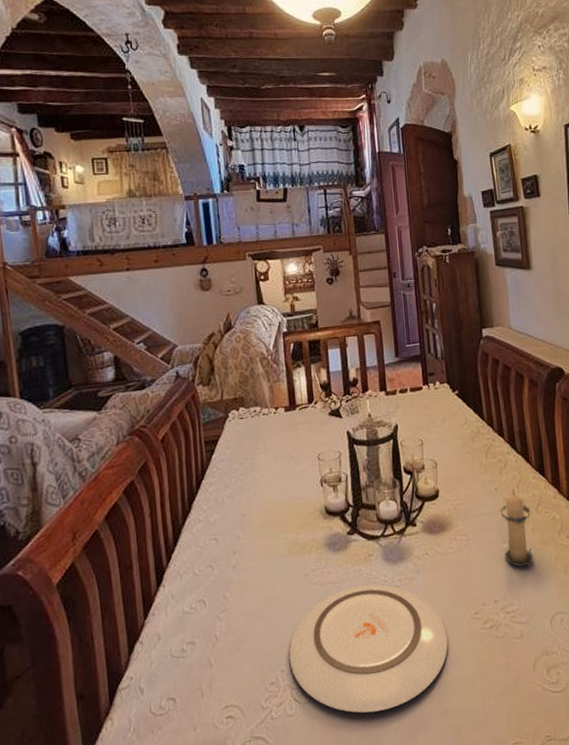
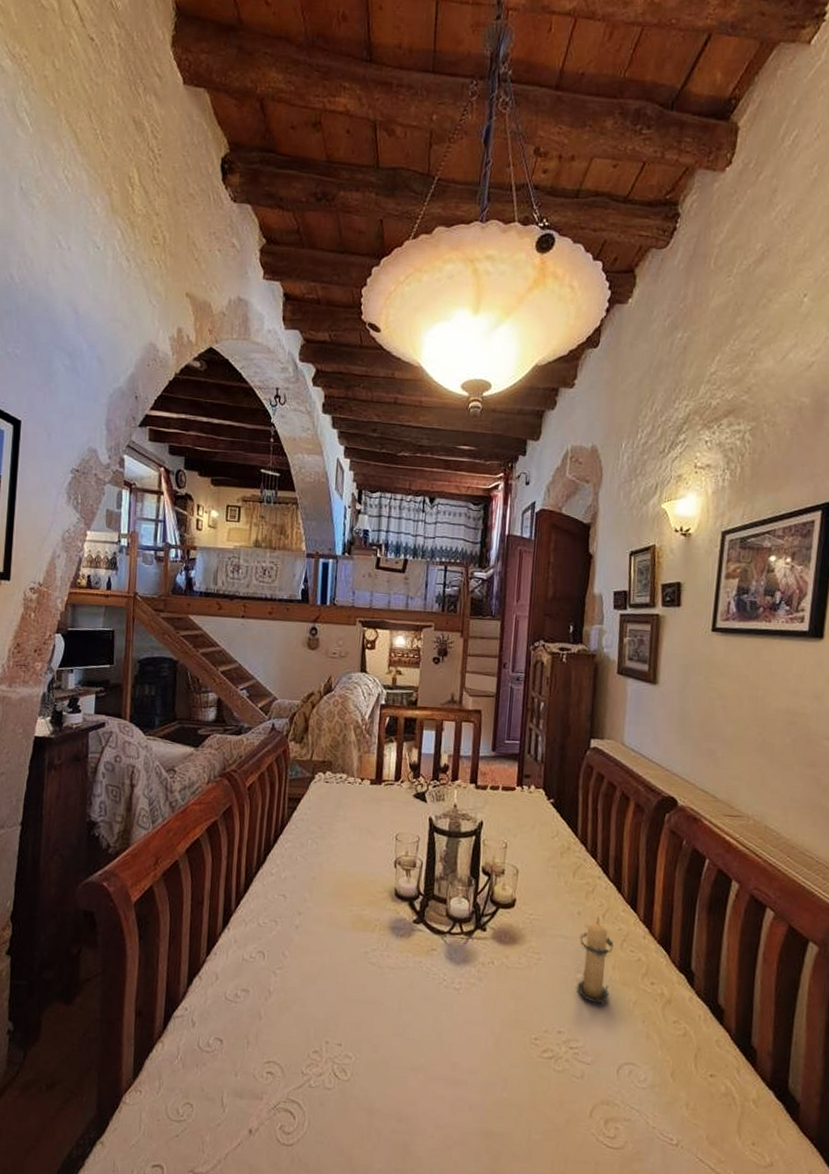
plate: present [288,584,448,713] -> none [335,977,501,1112]

